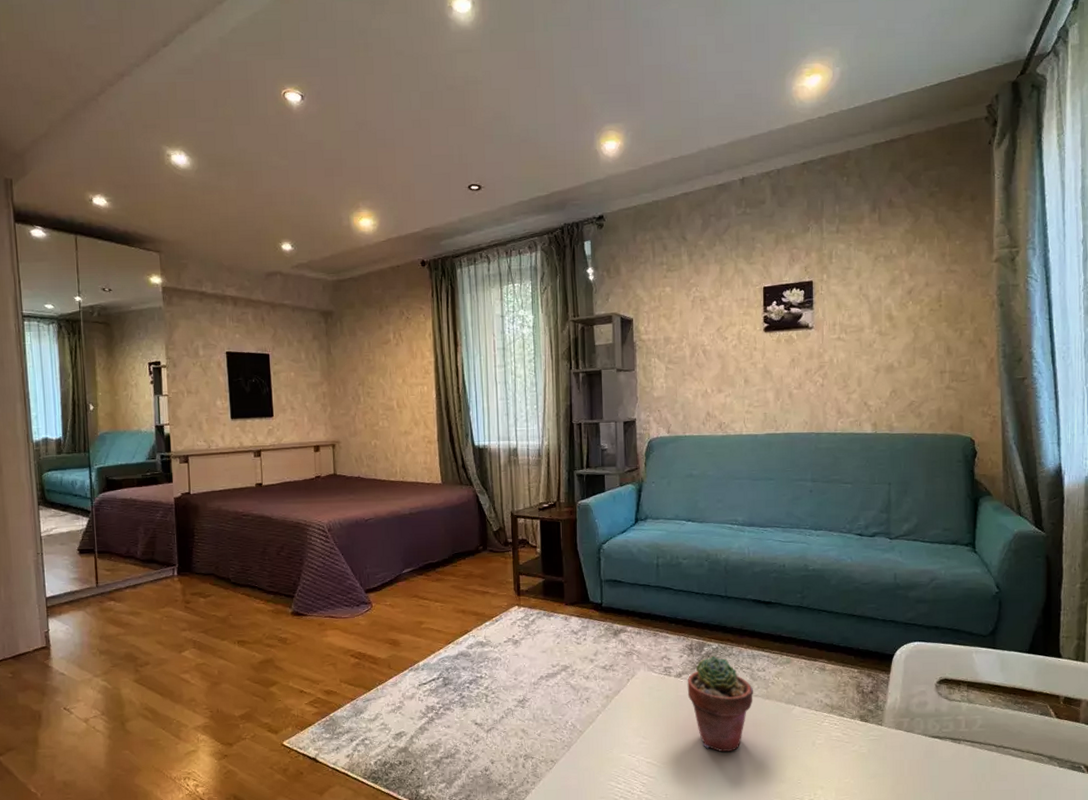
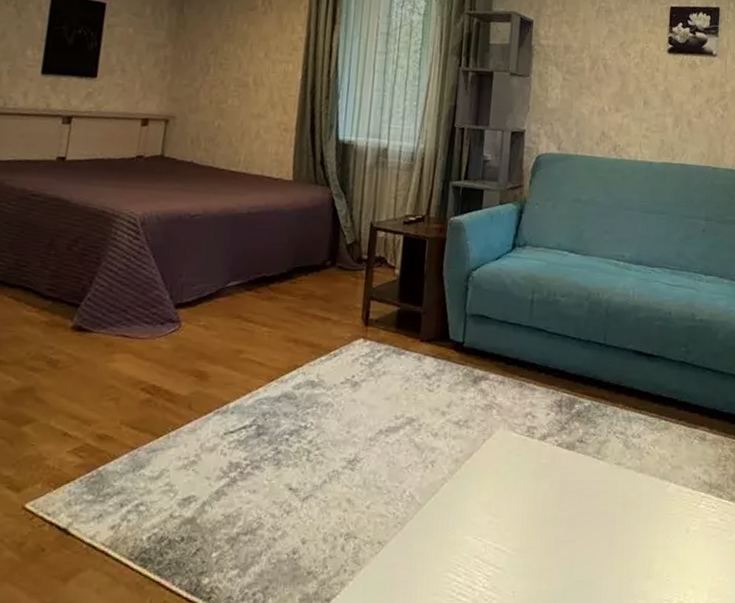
potted succulent: present [687,655,753,752] -> none [551,415,626,537]

